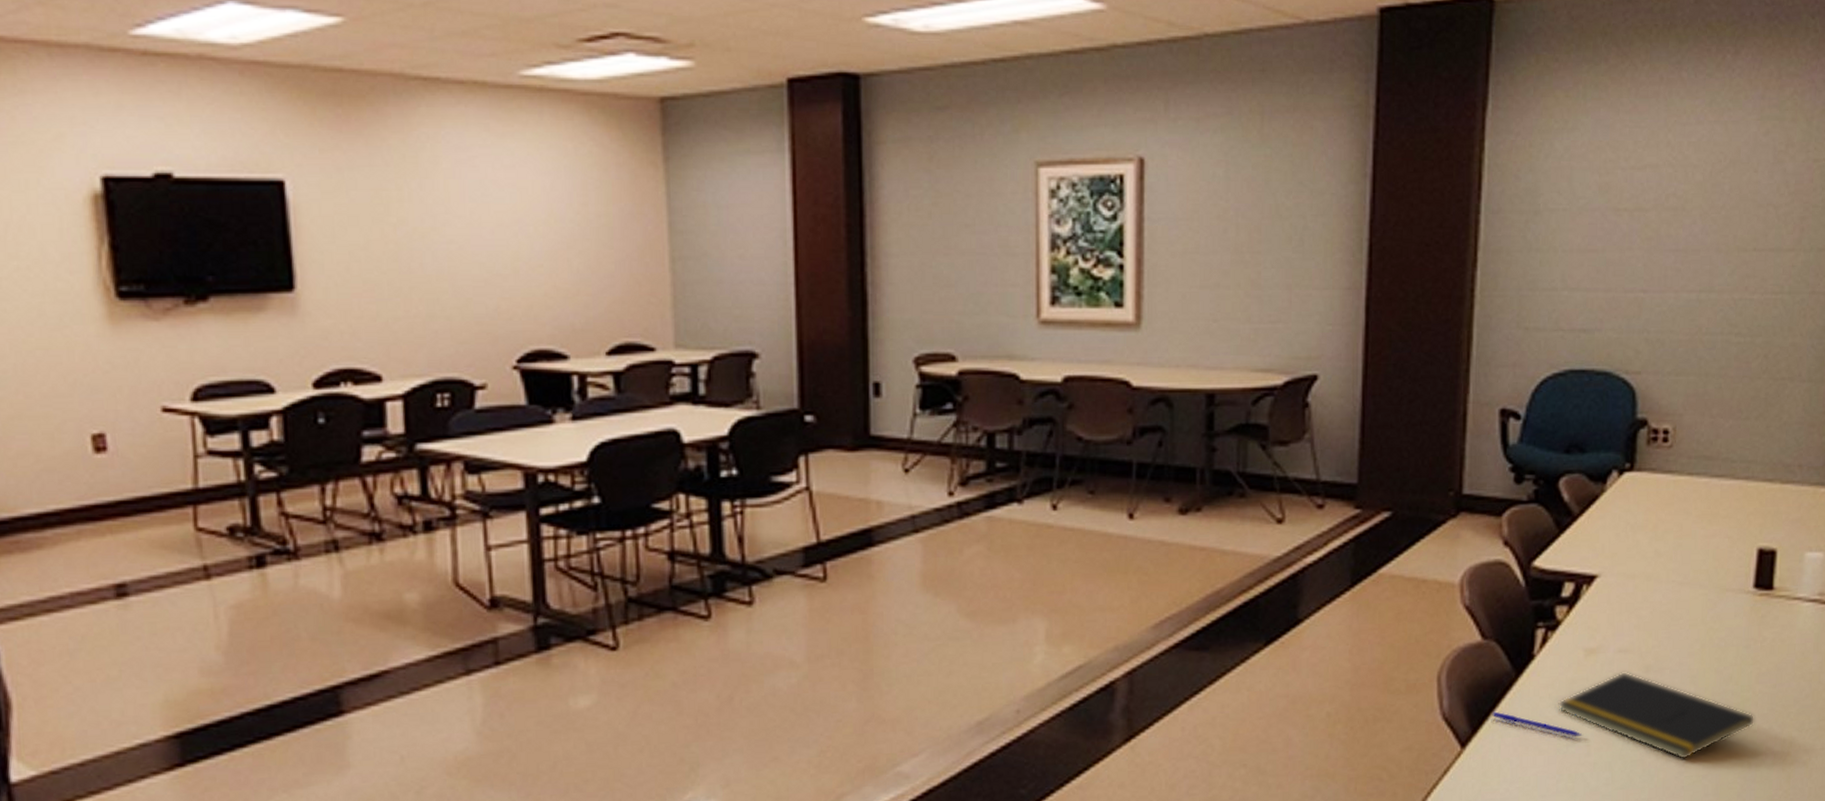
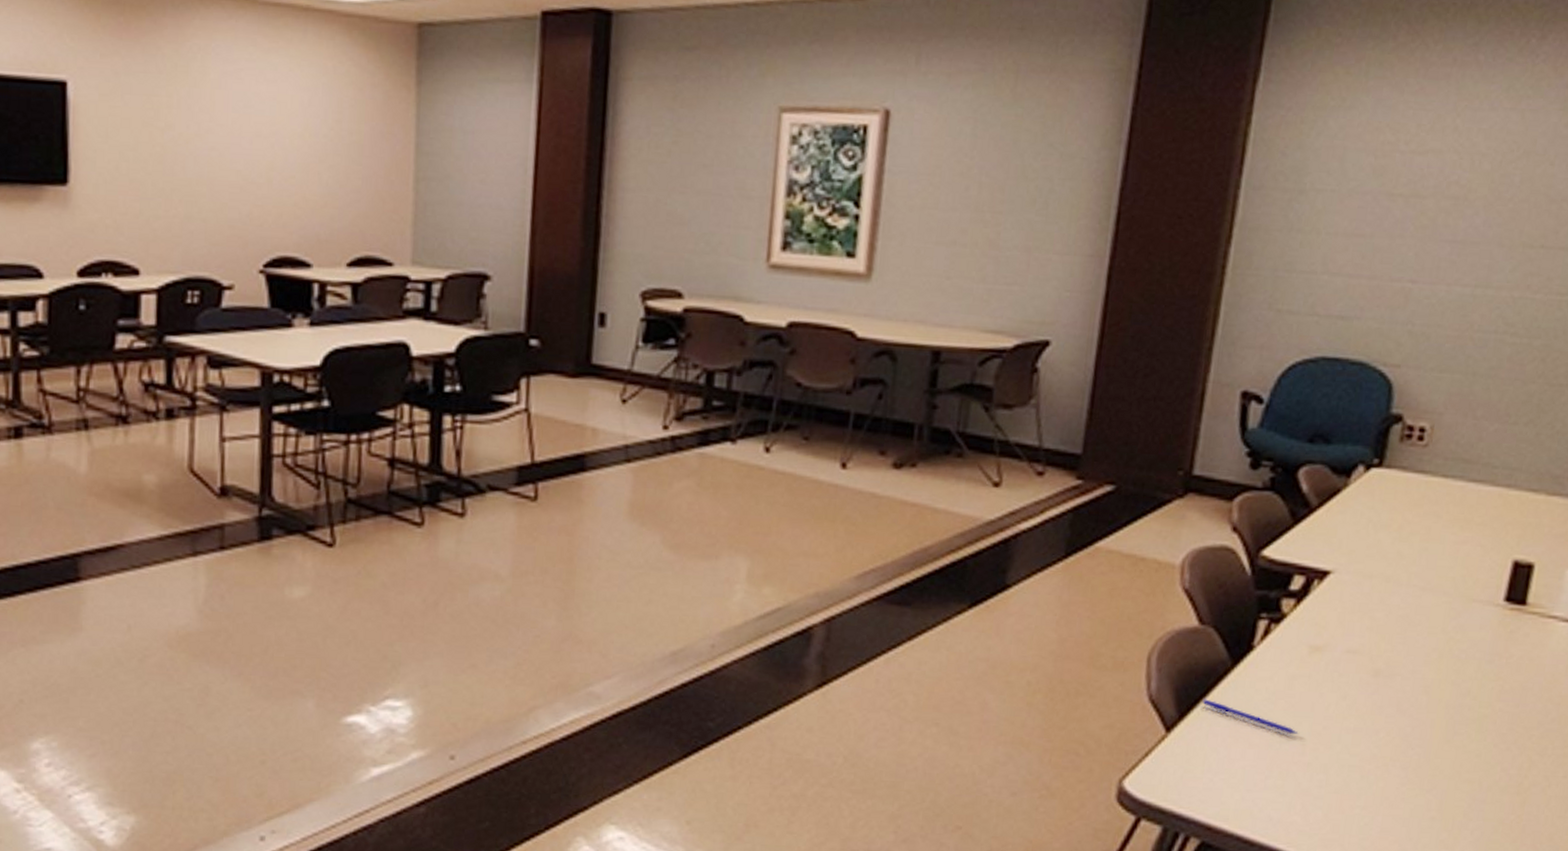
notepad: present [1558,672,1755,760] -> none [1274,673,1492,772]

